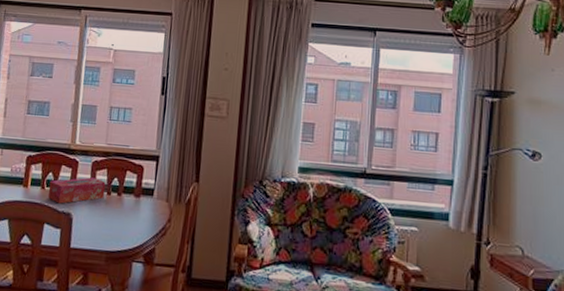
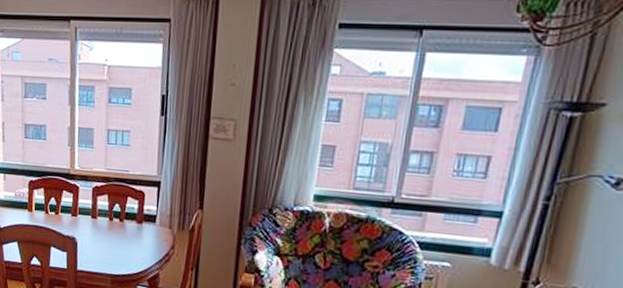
tissue box: present [48,177,106,204] -> none [52,203,108,228]

